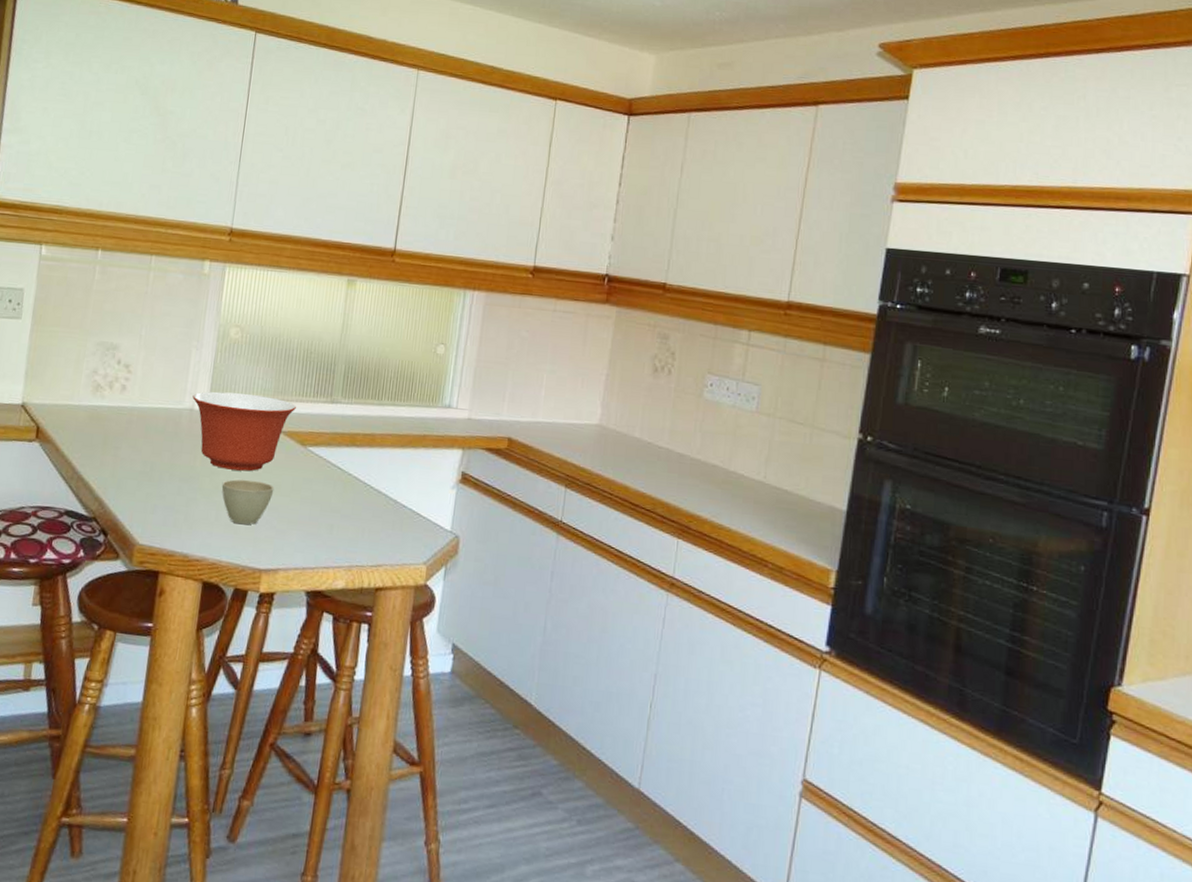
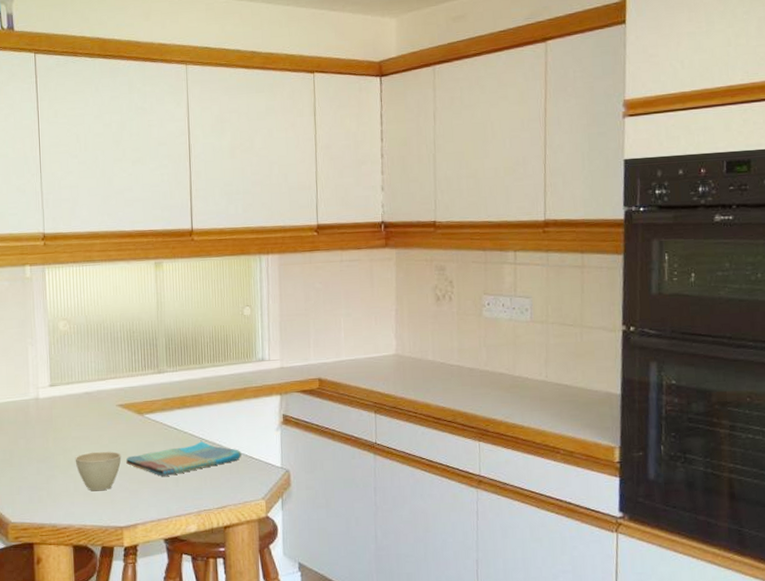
mixing bowl: present [192,391,296,472] -> none [36,376,128,446]
dish towel: none [278,487,409,521] -> present [126,441,242,476]

